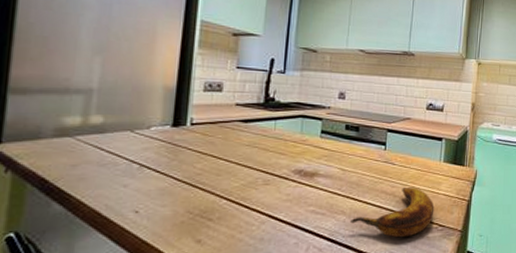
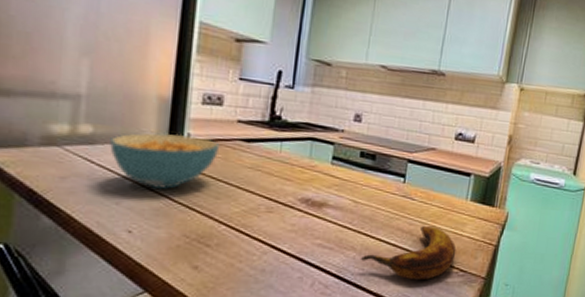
cereal bowl: none [119,118,220,171] -> present [110,133,220,190]

